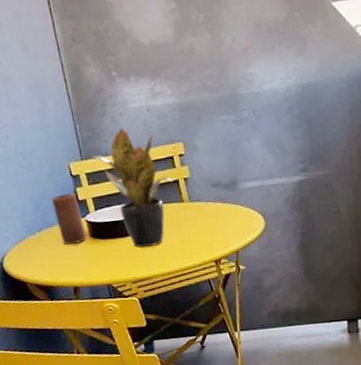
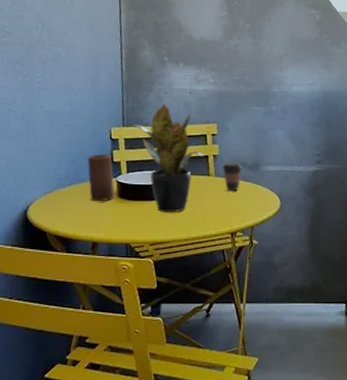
coffee cup: none [195,183,219,217] -> present [222,162,243,192]

